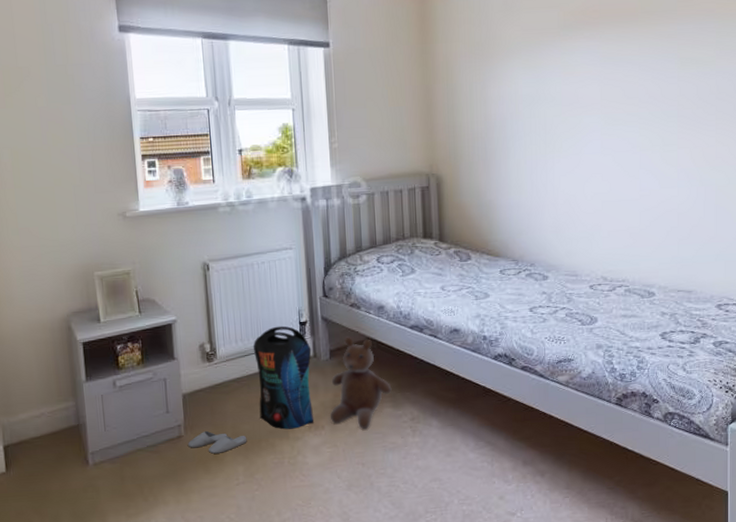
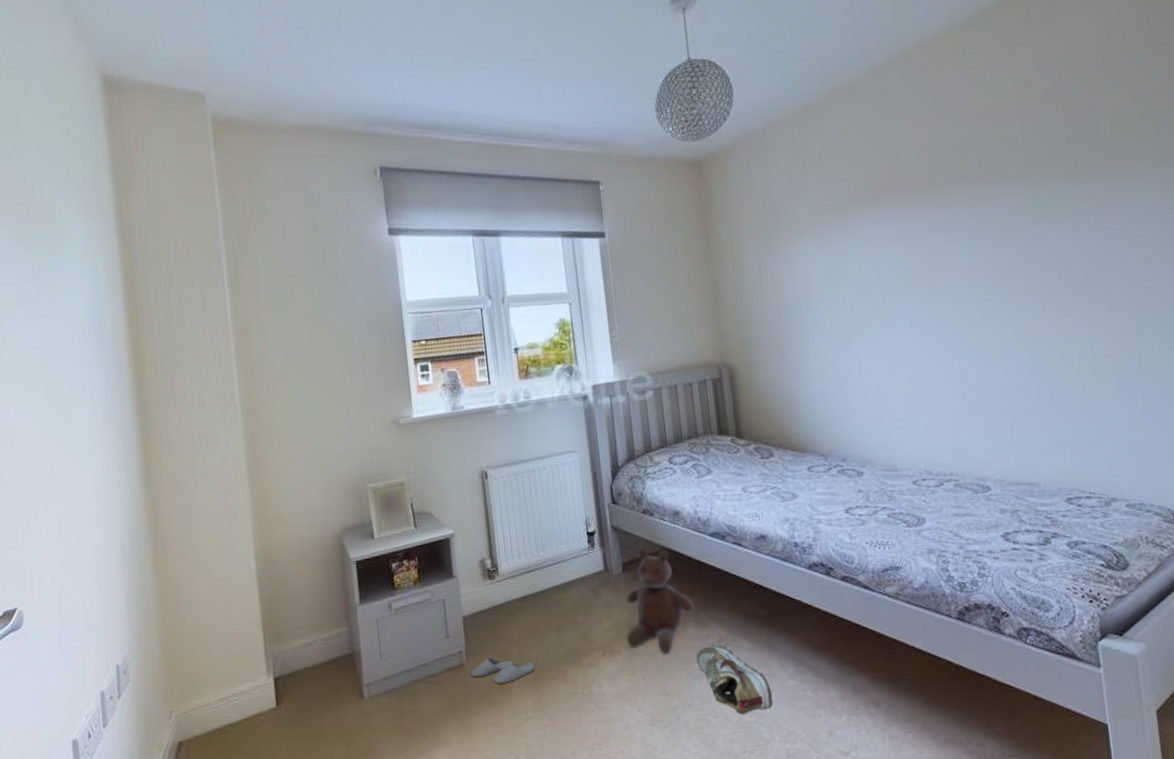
pouch: present [253,326,315,430] -> none [537,537,609,655]
athletic shoe: none [390,422,455,482] -> present [696,644,773,715]

